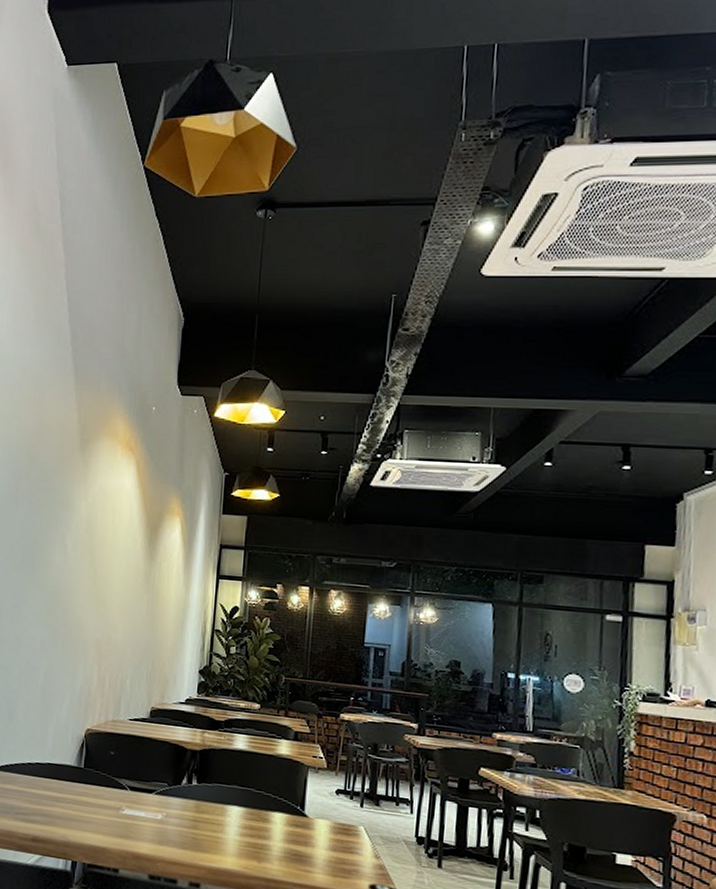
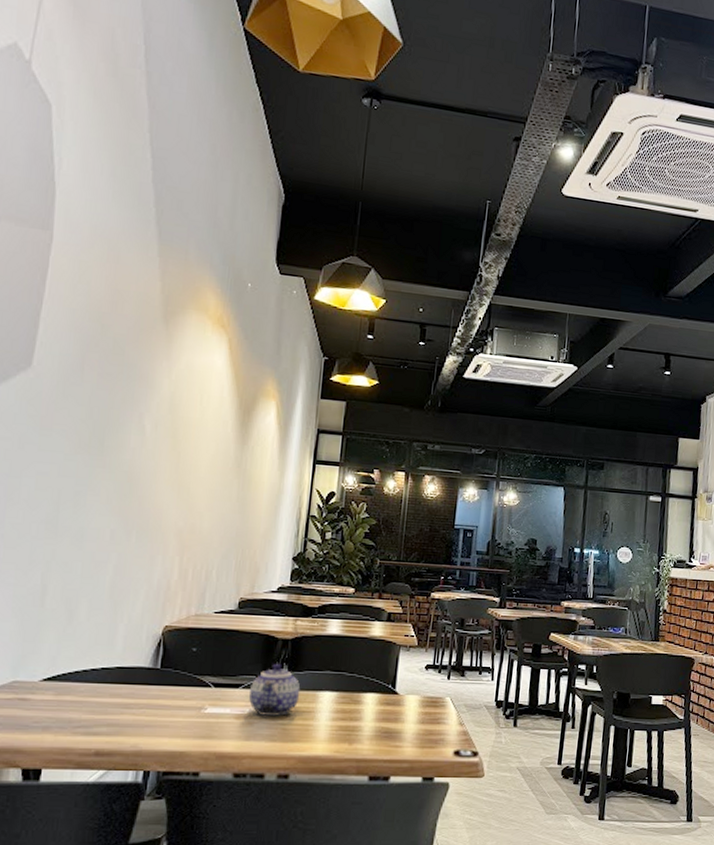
teapot: none [162,772,209,825] -> present [249,663,301,716]

